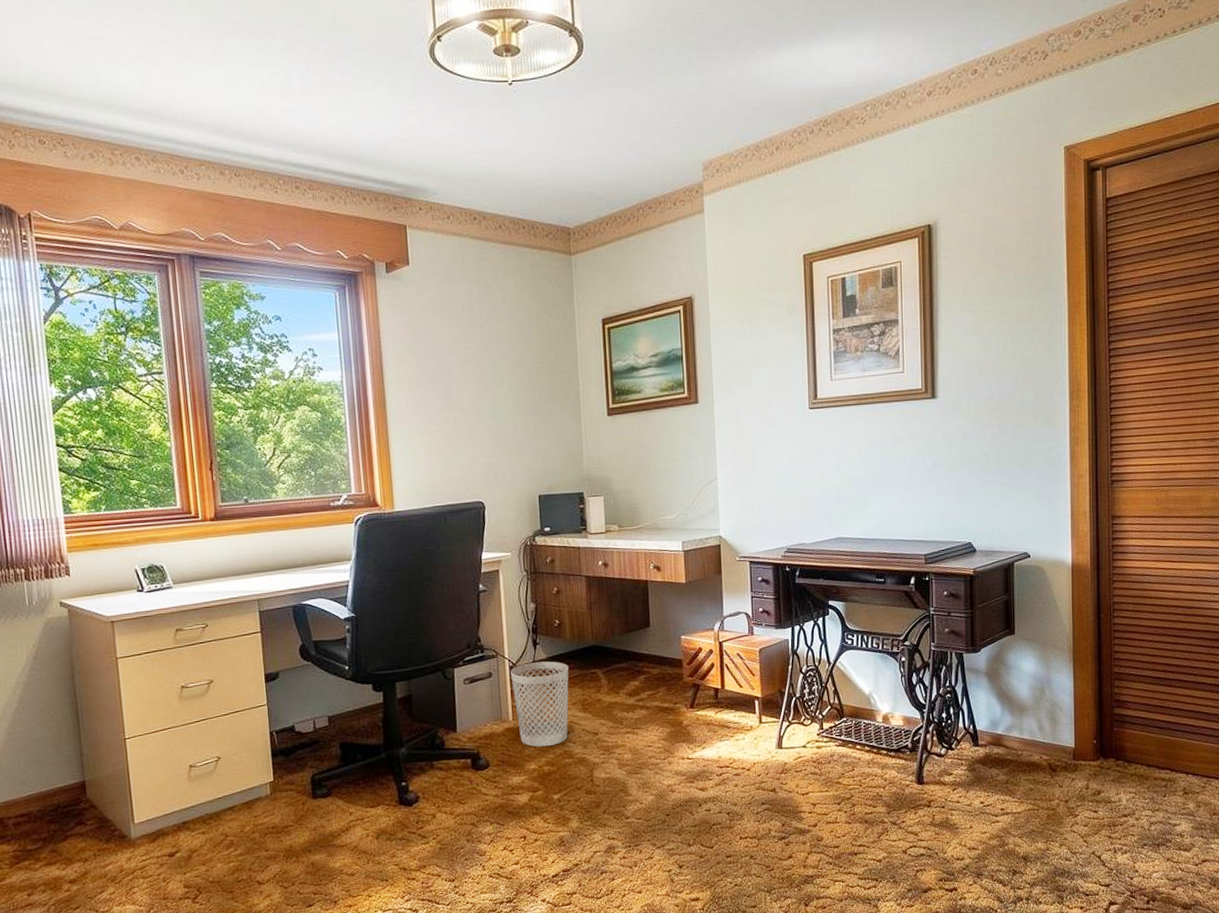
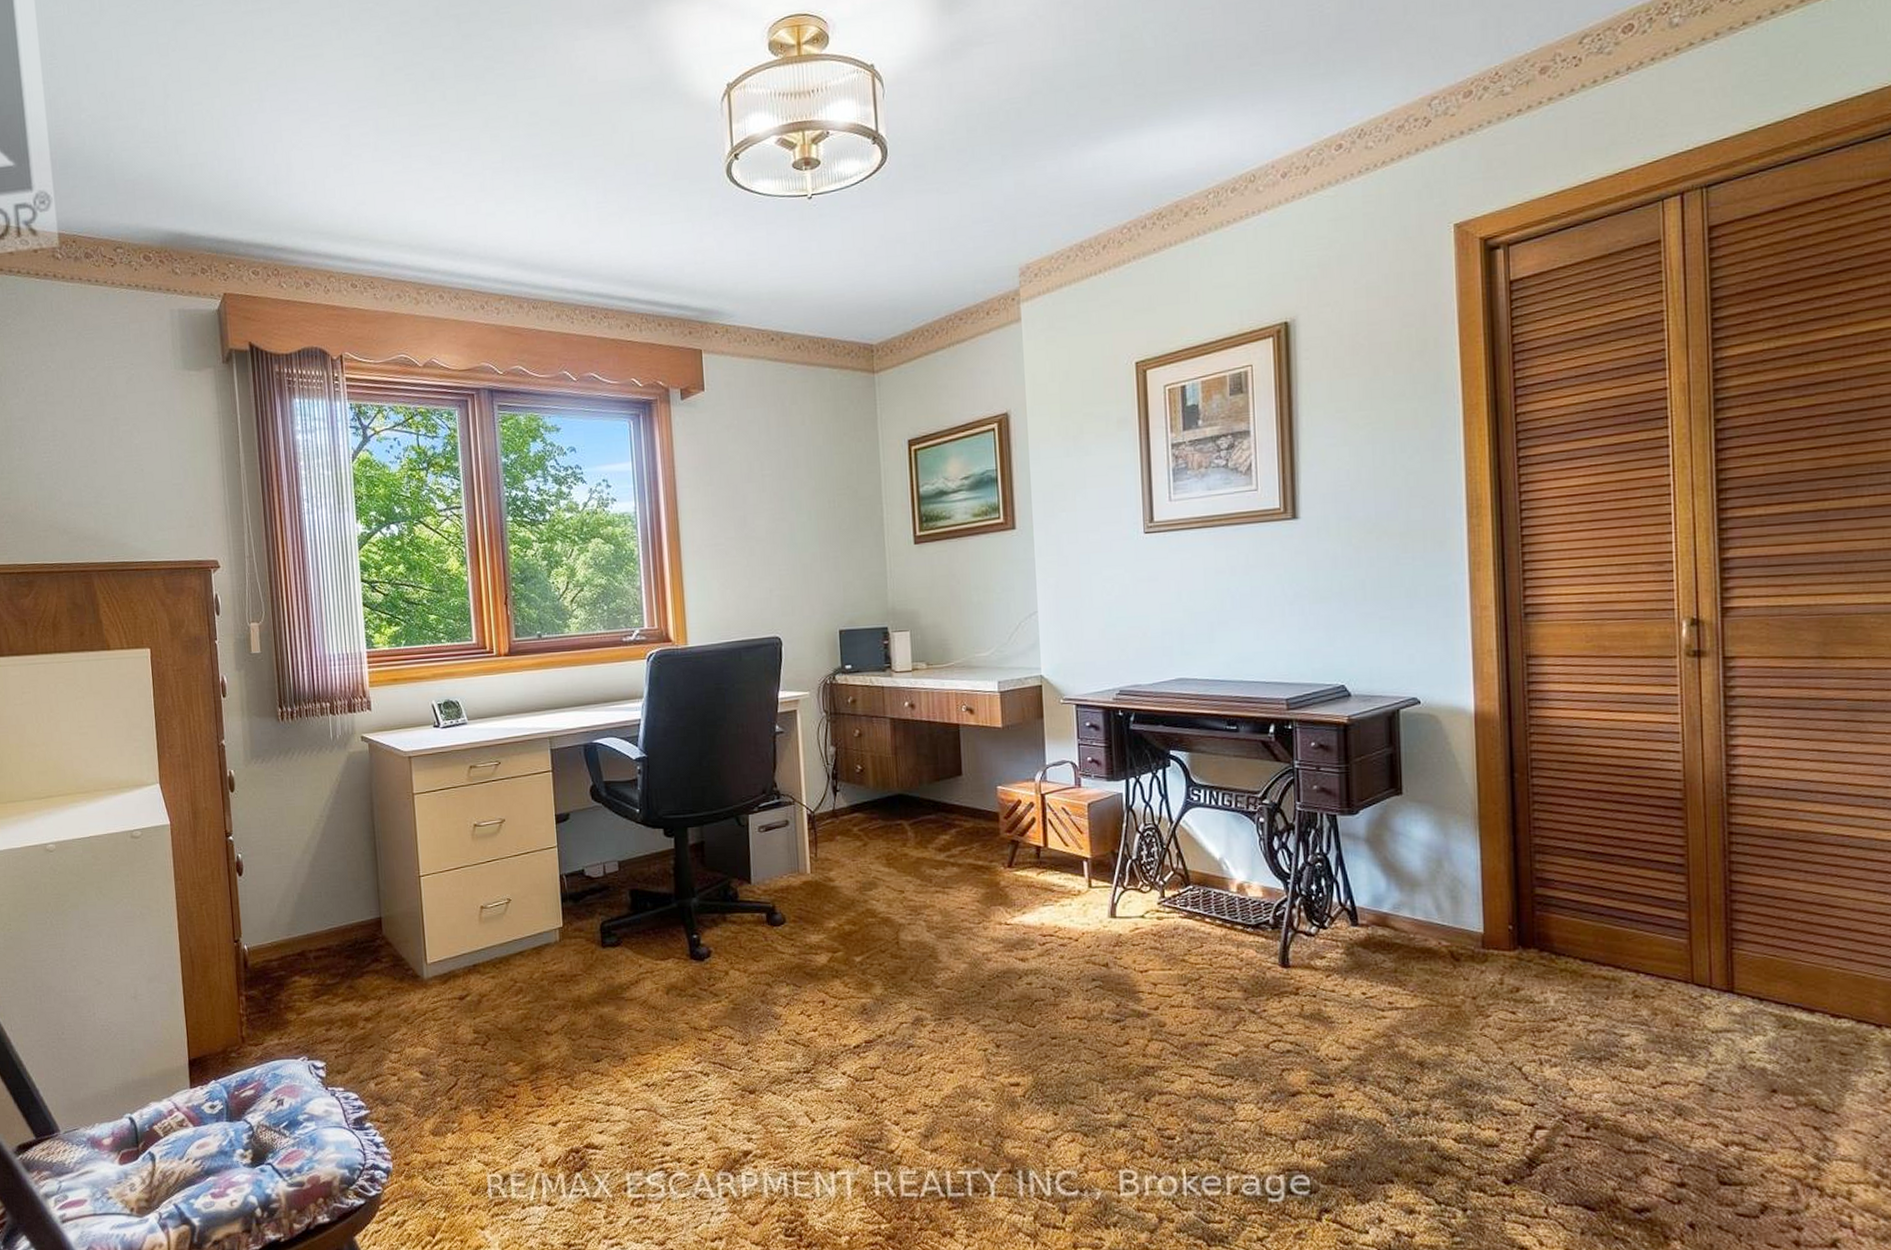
wastebasket: present [510,661,569,747] -> none [808,810,872,904]

